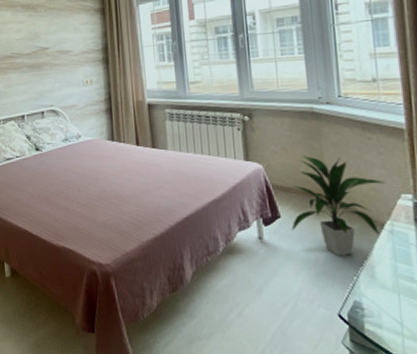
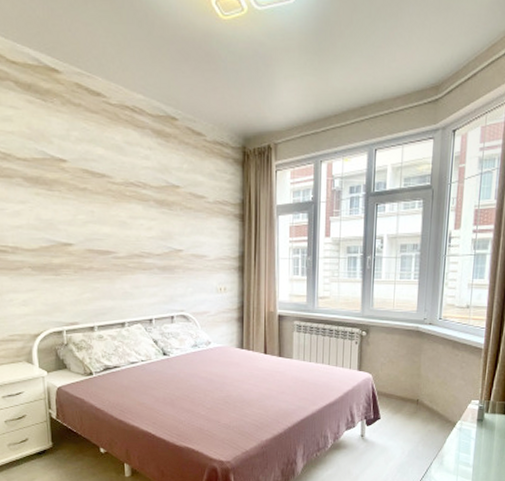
indoor plant: present [291,156,386,256] -> none [387,368,463,448]

